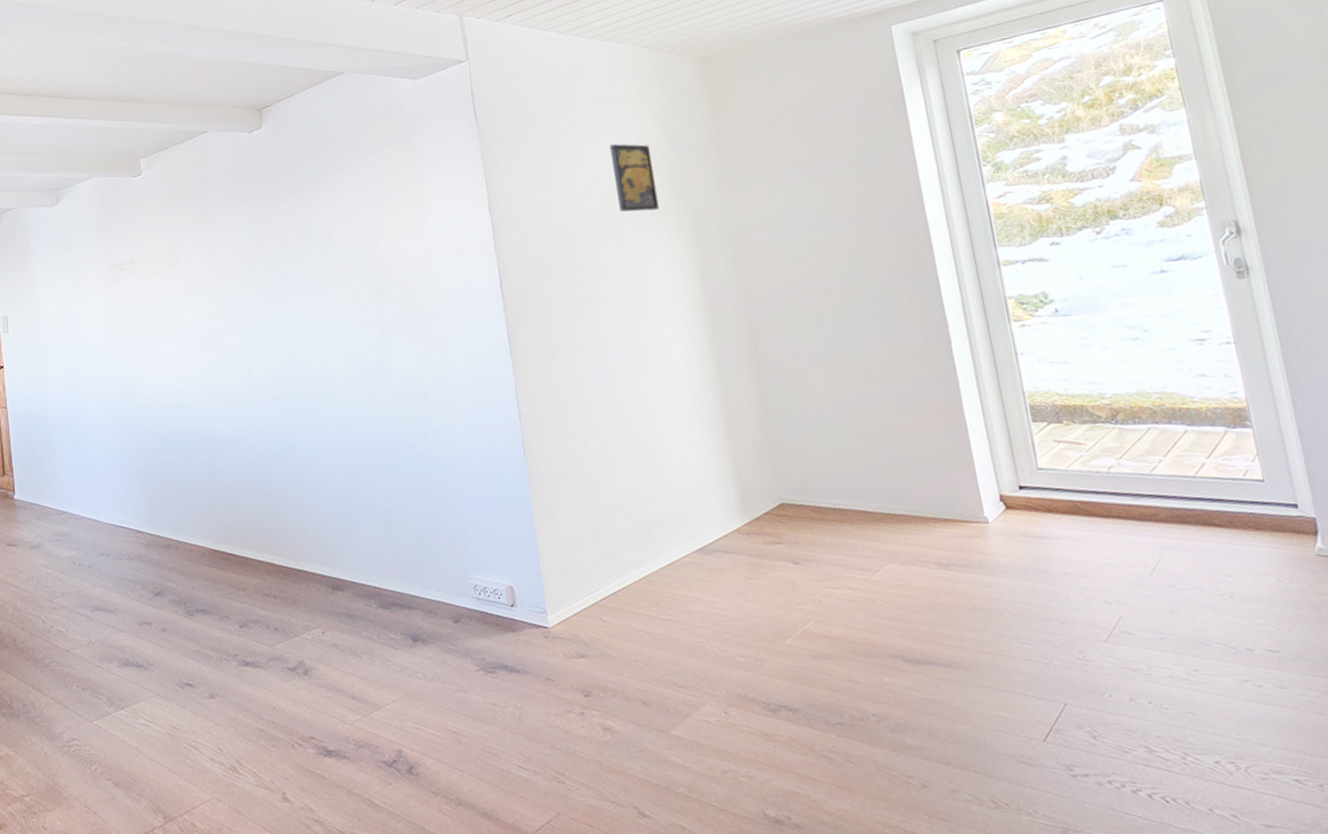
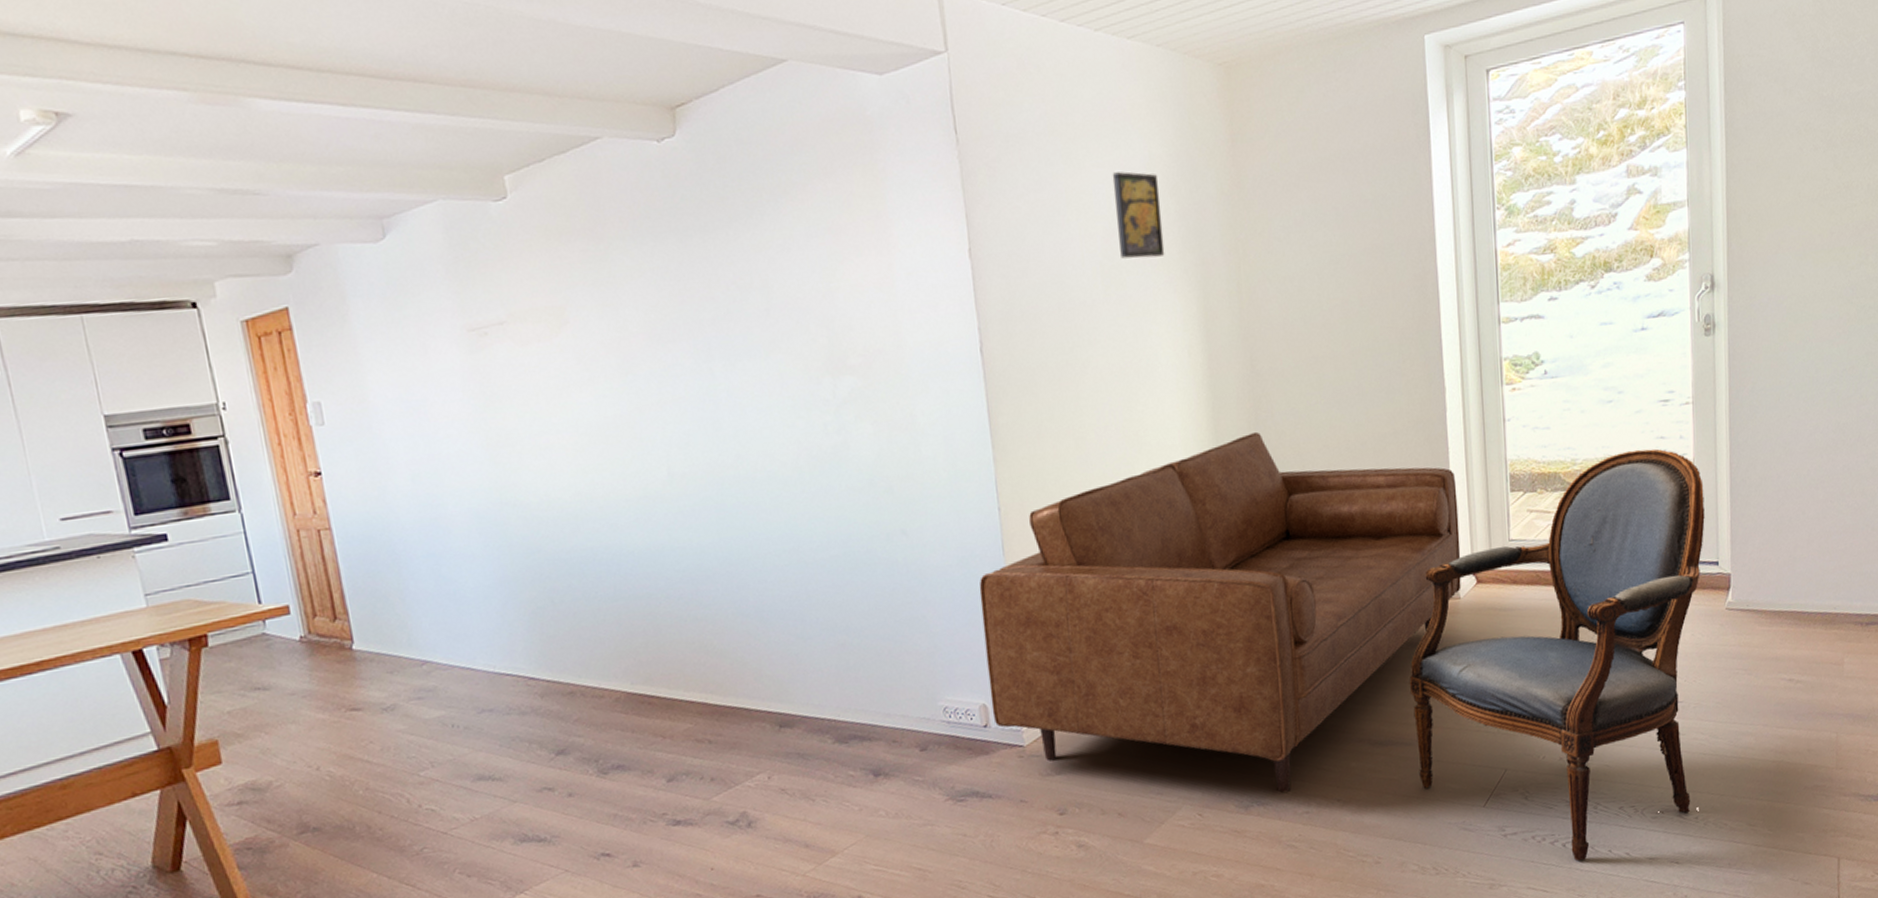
sofa: none [503,357,989,700] -> present [979,431,1461,793]
armchair: none [940,386,1311,817] -> present [1409,448,1705,862]

